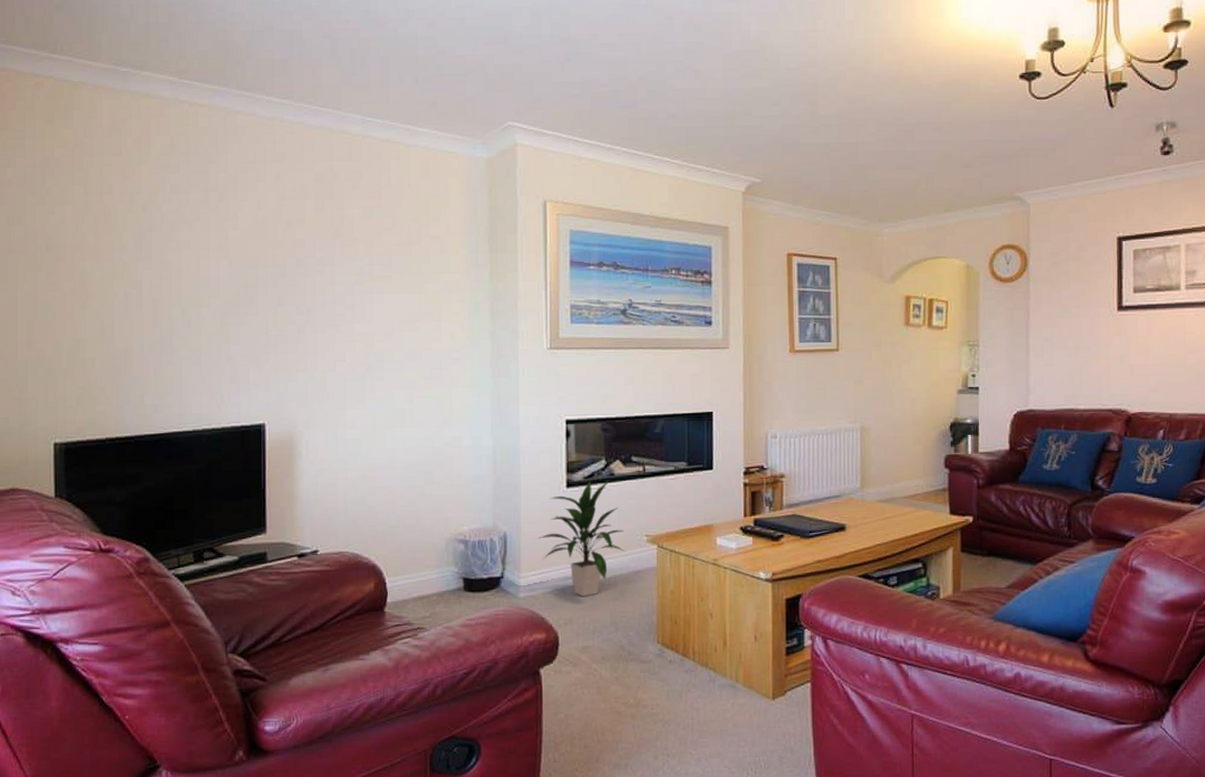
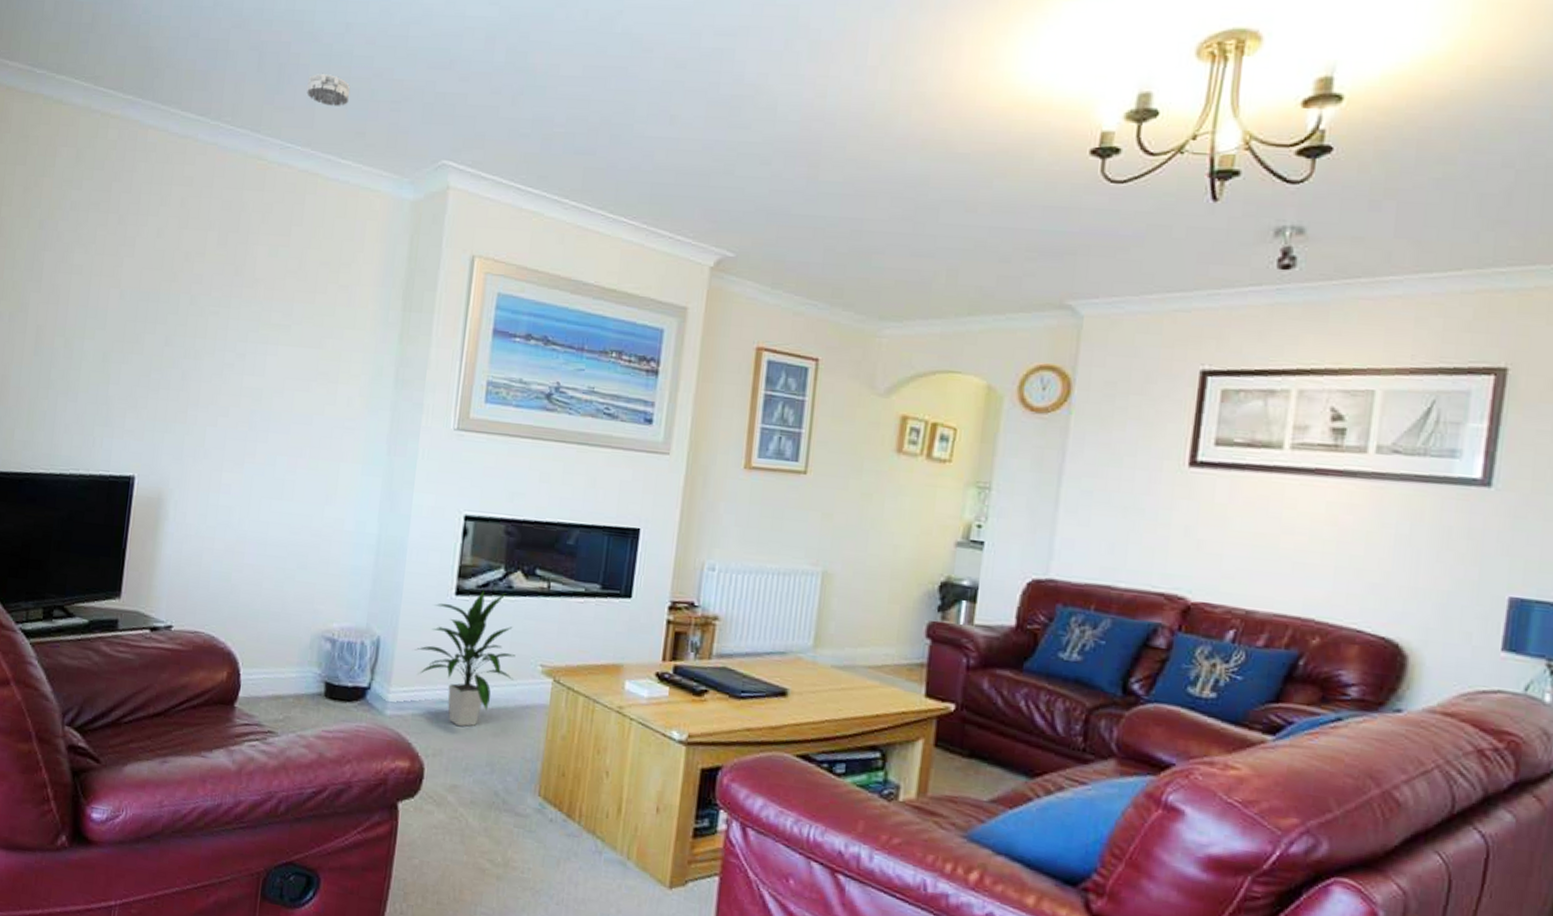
smoke detector: none [379,54,419,82] -> present [307,73,351,106]

